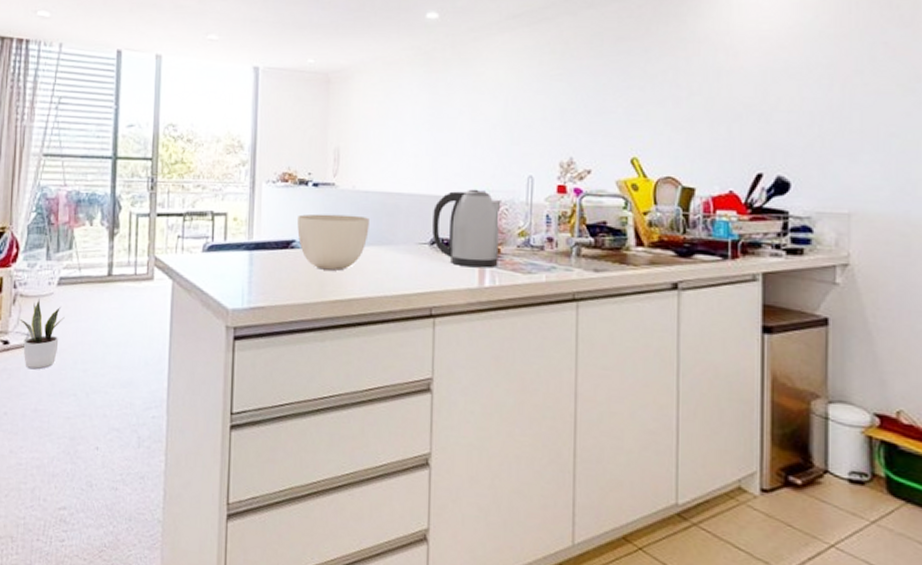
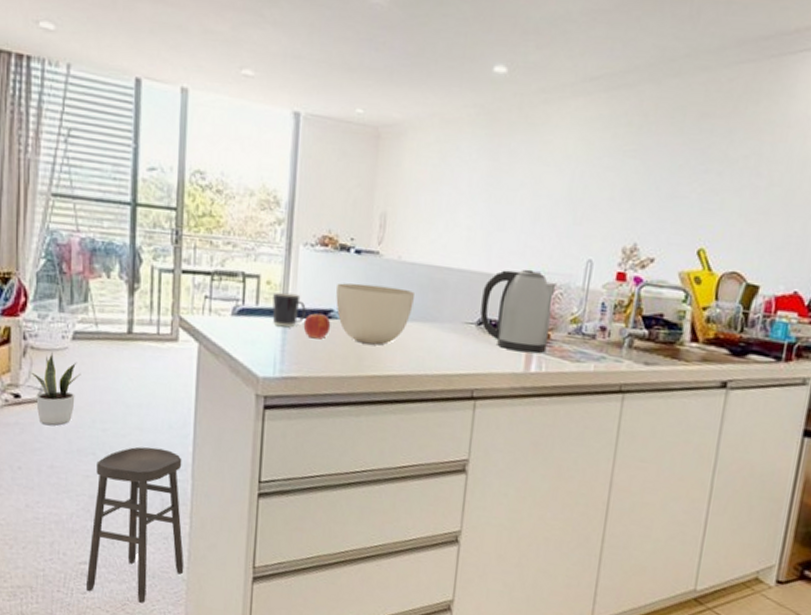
stool: none [65,384,160,549] -> present [87,446,184,603]
mug: none [239,227,270,260] -> present [272,292,306,328]
fruit: none [268,242,294,269] -> present [303,311,331,339]

